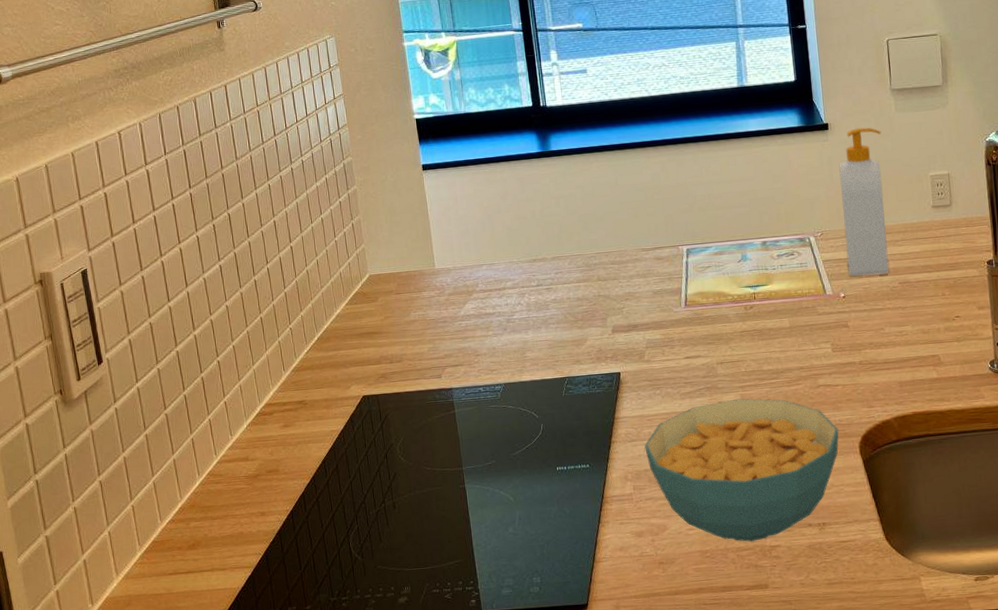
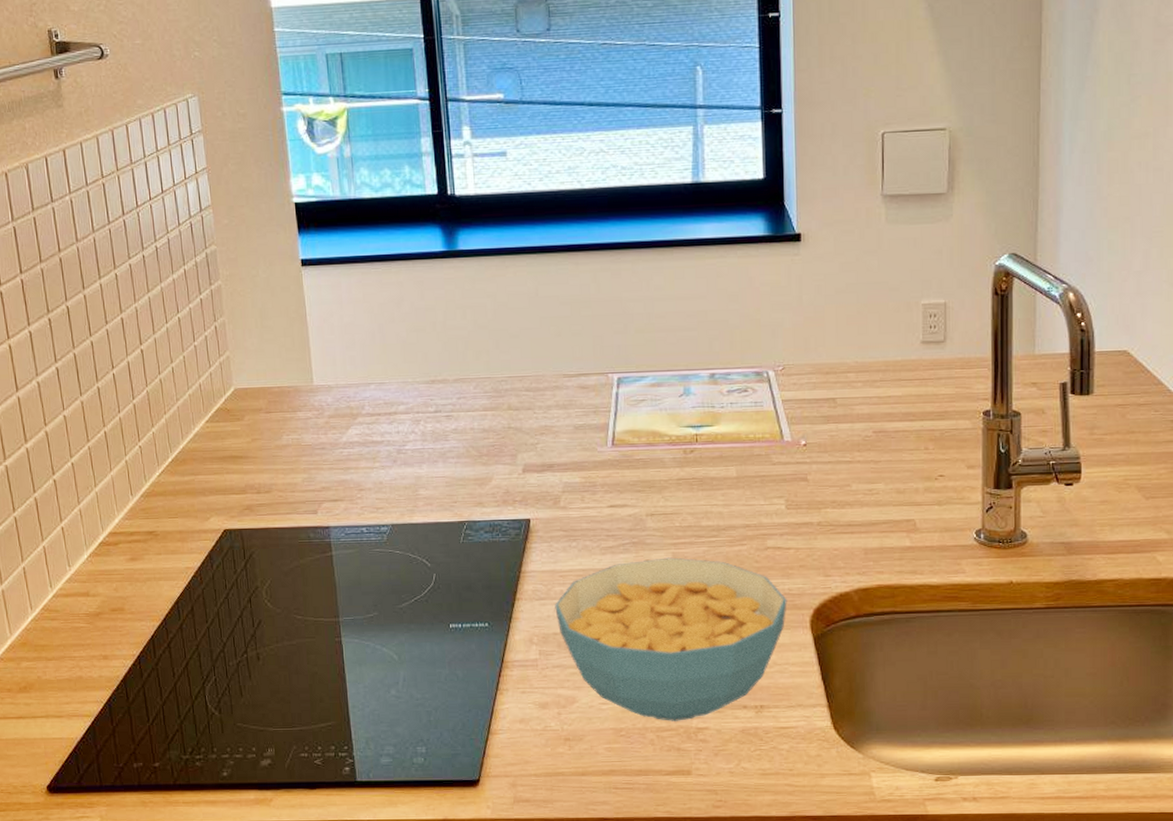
soap bottle: present [839,127,890,276] -> none [809,240,866,421]

